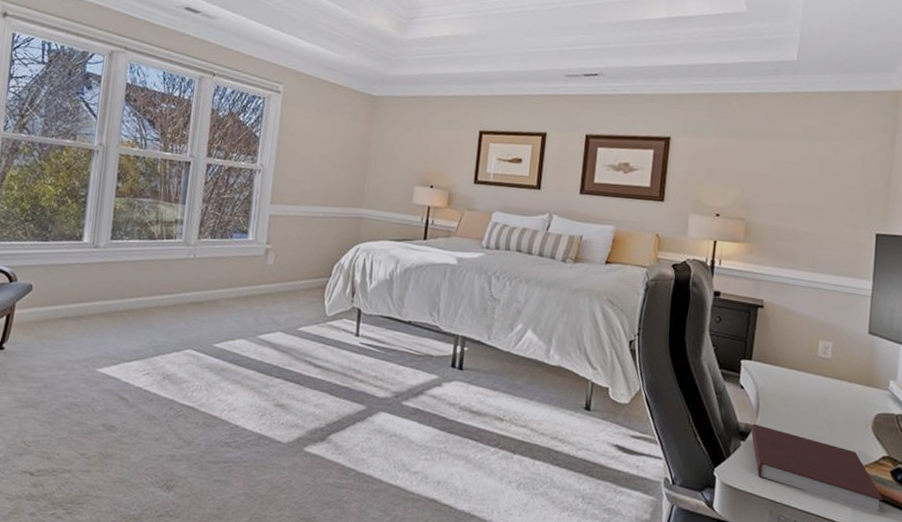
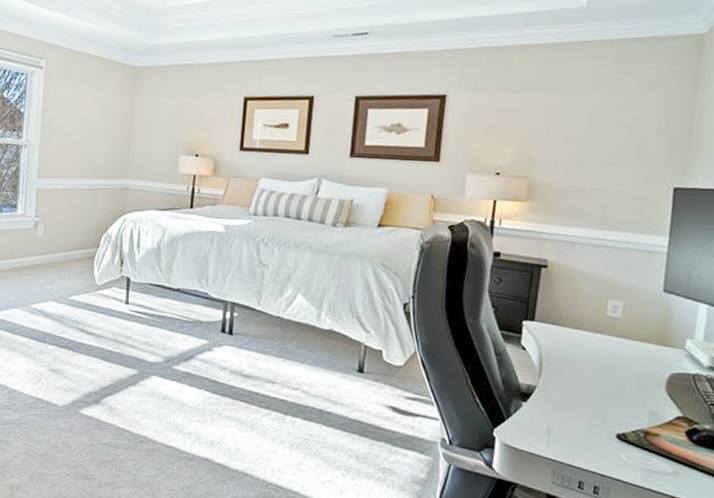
notebook: present [751,423,884,512] -> none [533,384,677,472]

